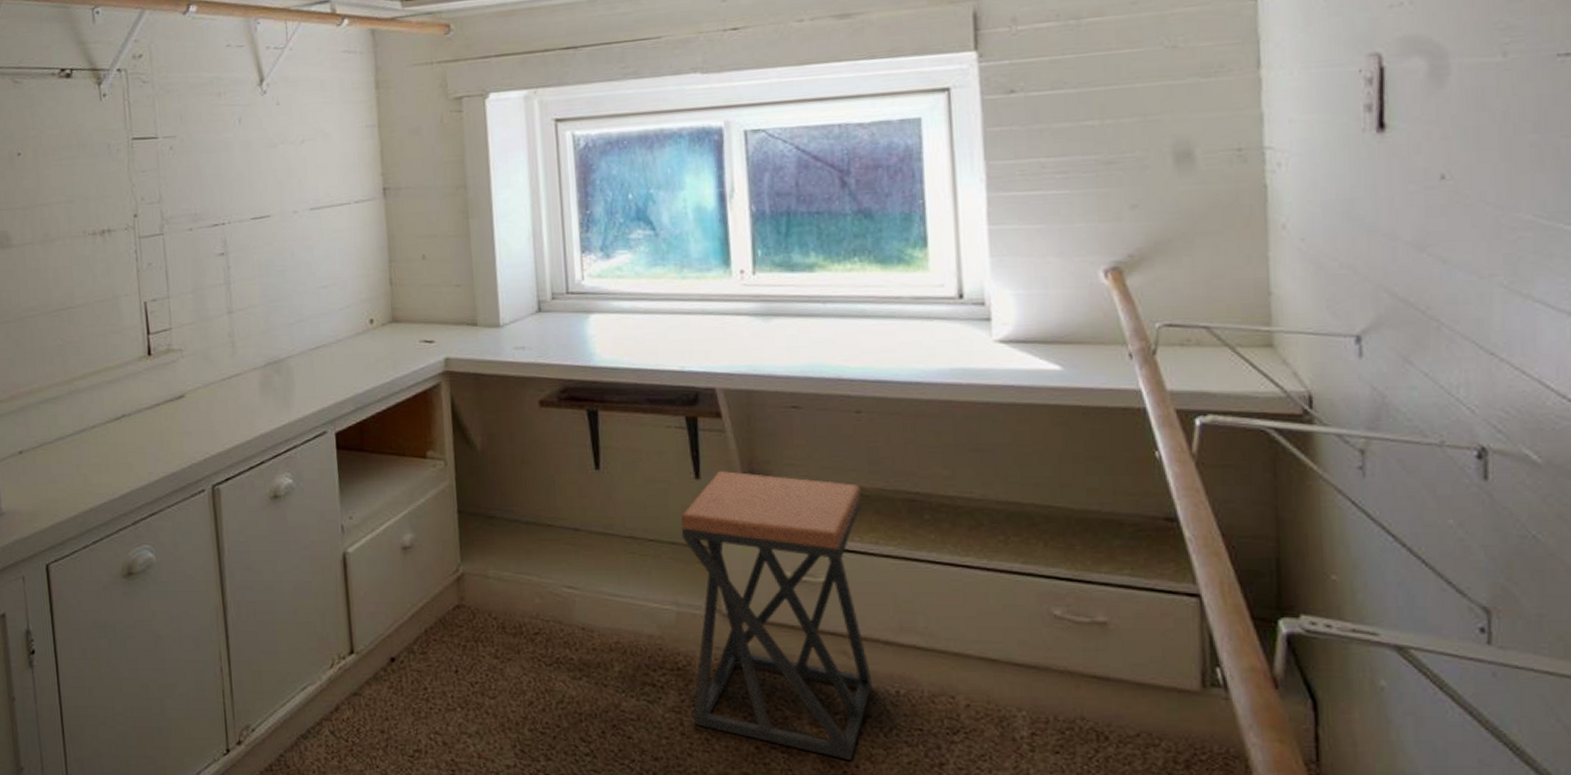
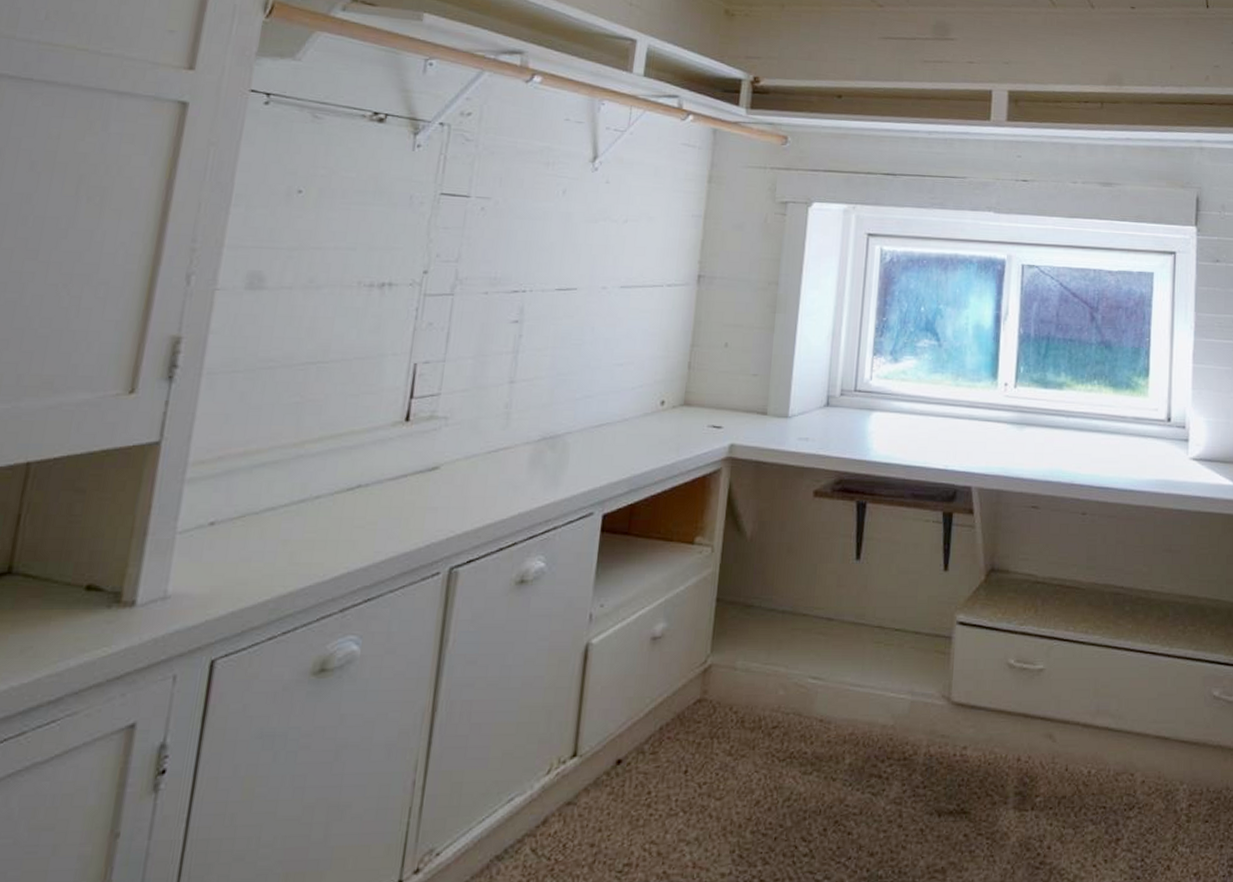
stool: present [680,471,872,760] -> none [911,564,1079,842]

